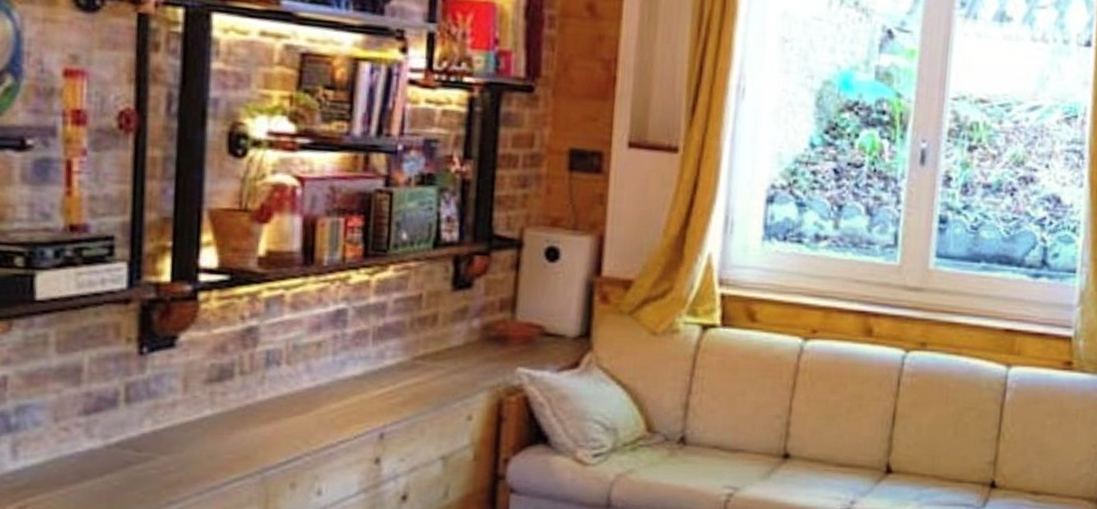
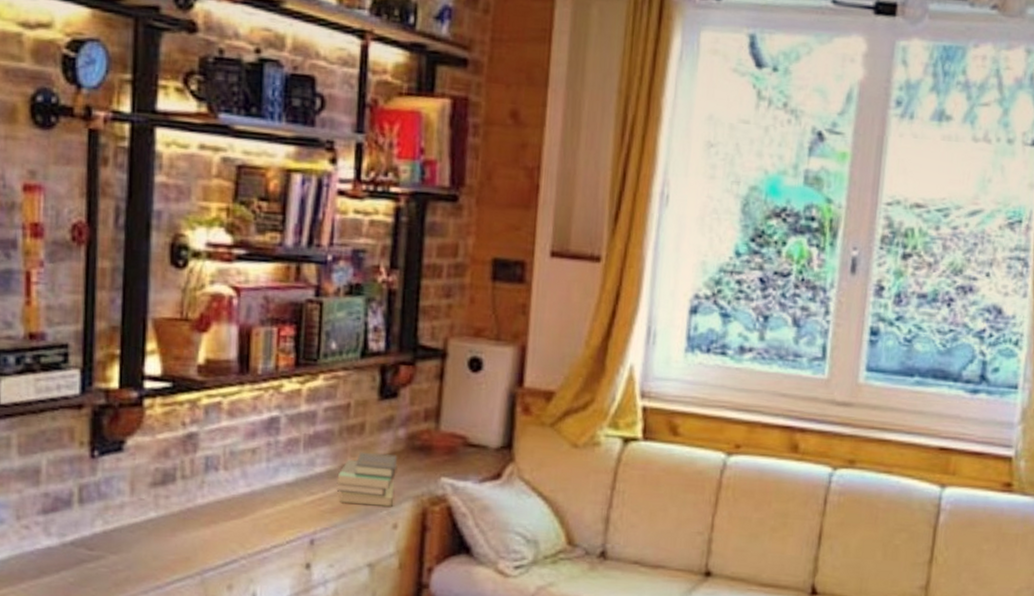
books: none [407,343,472,398] -> present [336,452,398,507]

